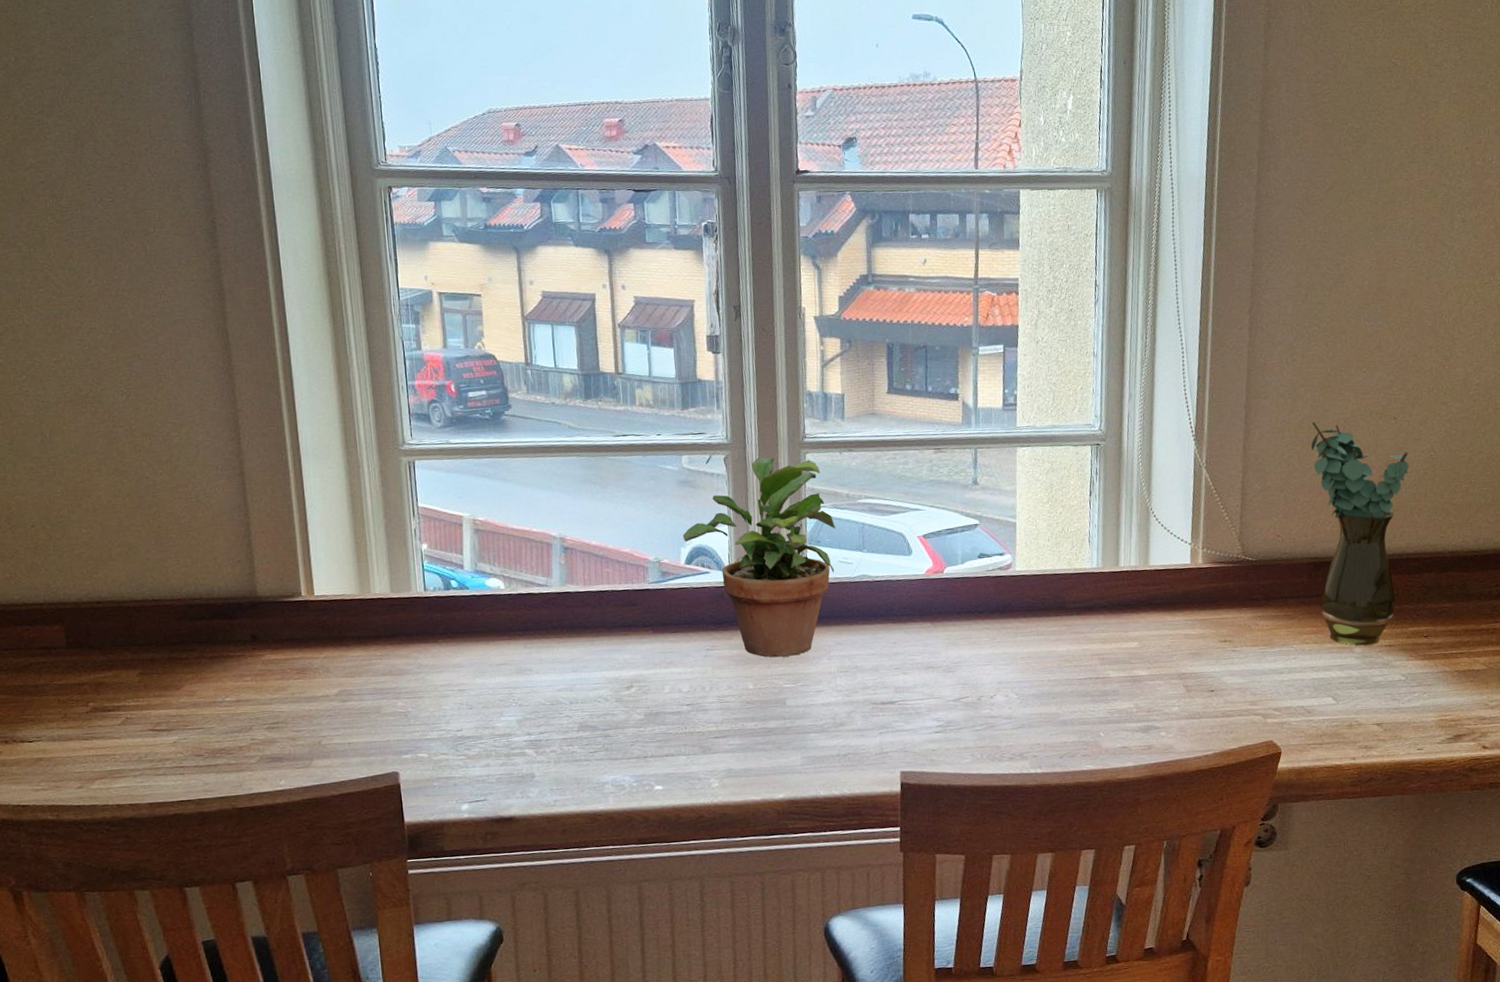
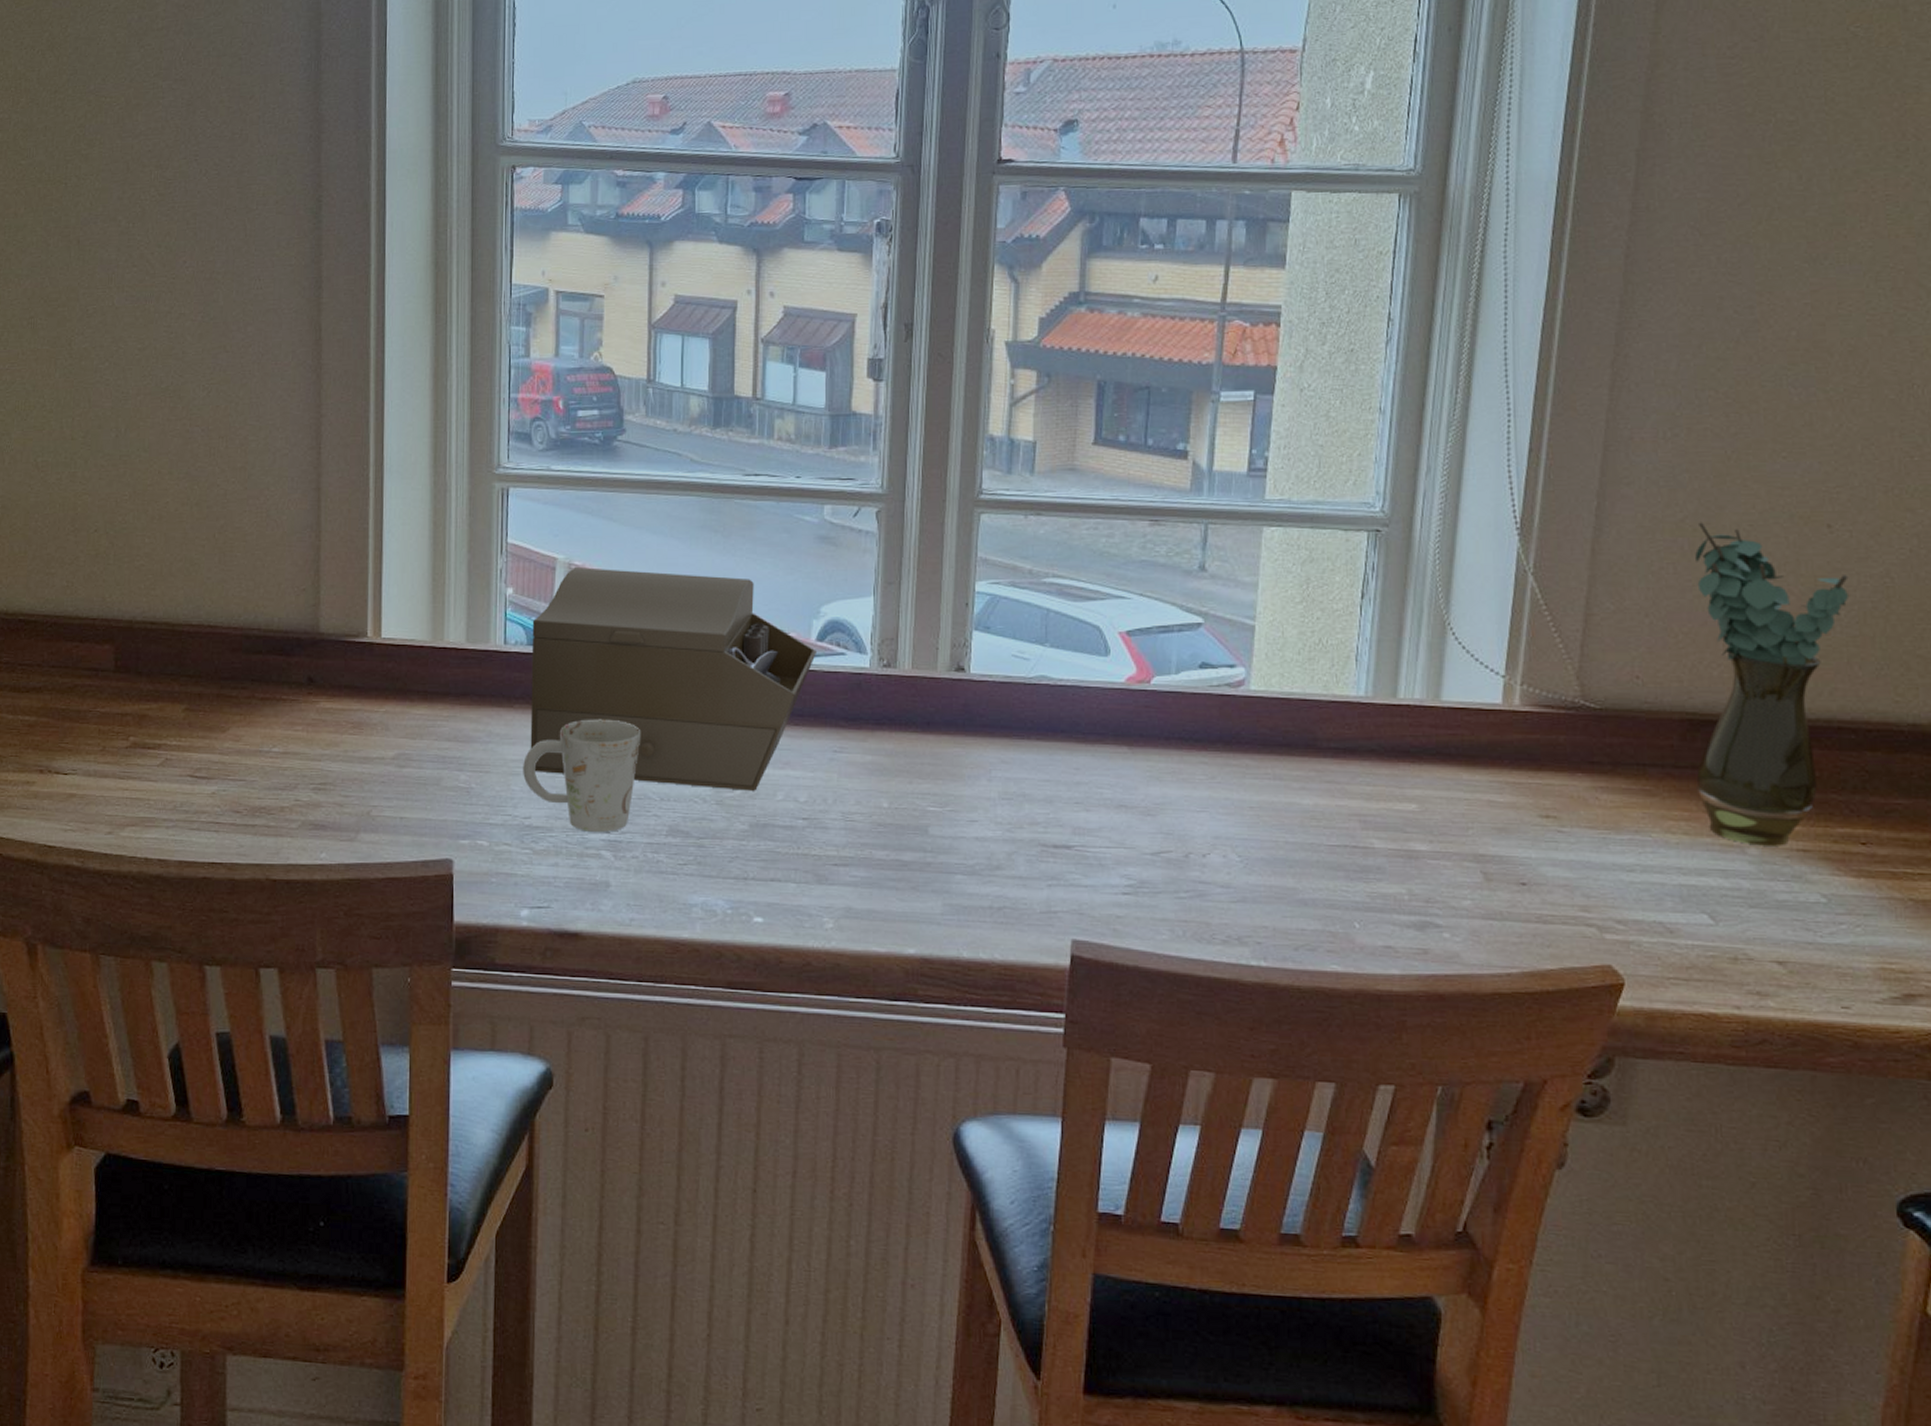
sewing box: none [447,519,686,693] -> present [530,567,816,791]
mug: none [451,643,549,736] -> present [523,719,641,832]
potted plant: present [682,456,835,658] -> none [816,513,1011,771]

